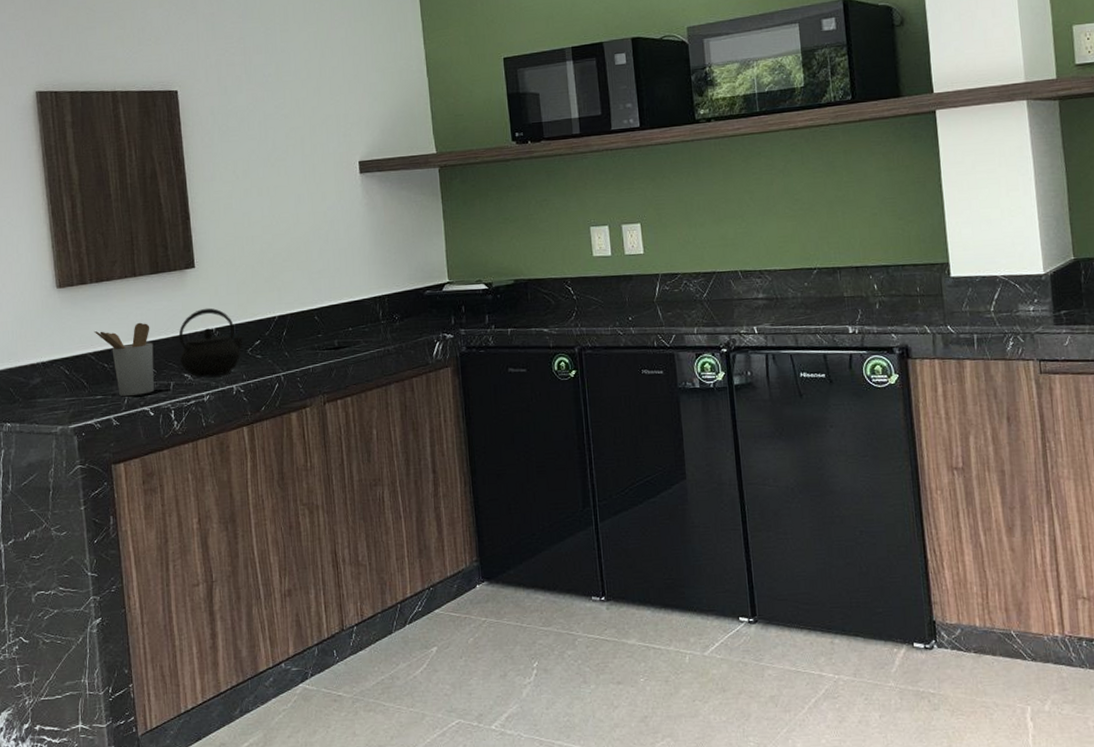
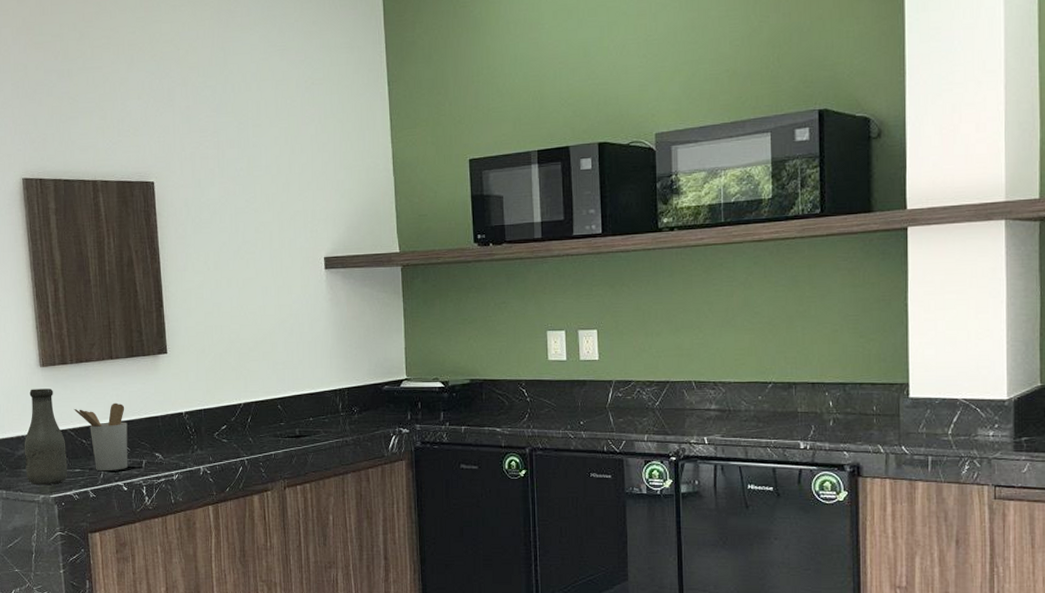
bottle: none [39,311,88,415] -> present [24,388,68,485]
kettle: present [178,308,244,377] -> none [151,392,211,457]

